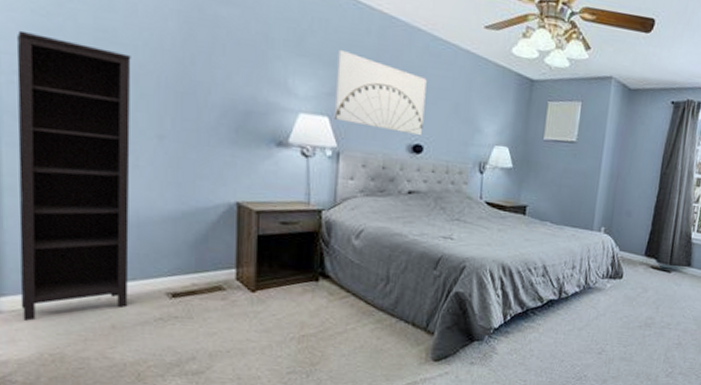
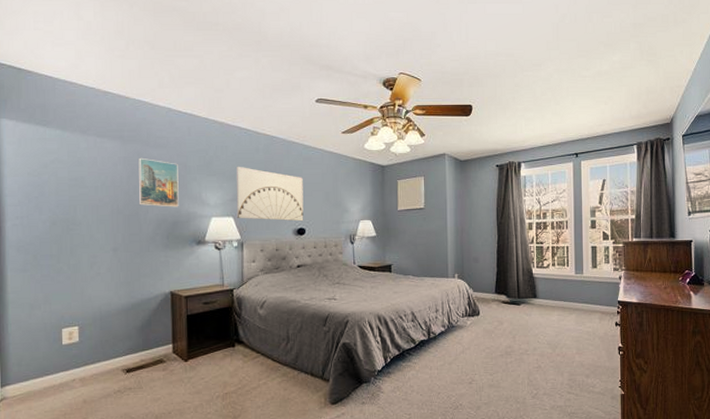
bookcase: present [16,30,131,321] -> none [18,188,95,403]
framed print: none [197,14,257,93] -> present [138,157,179,207]

